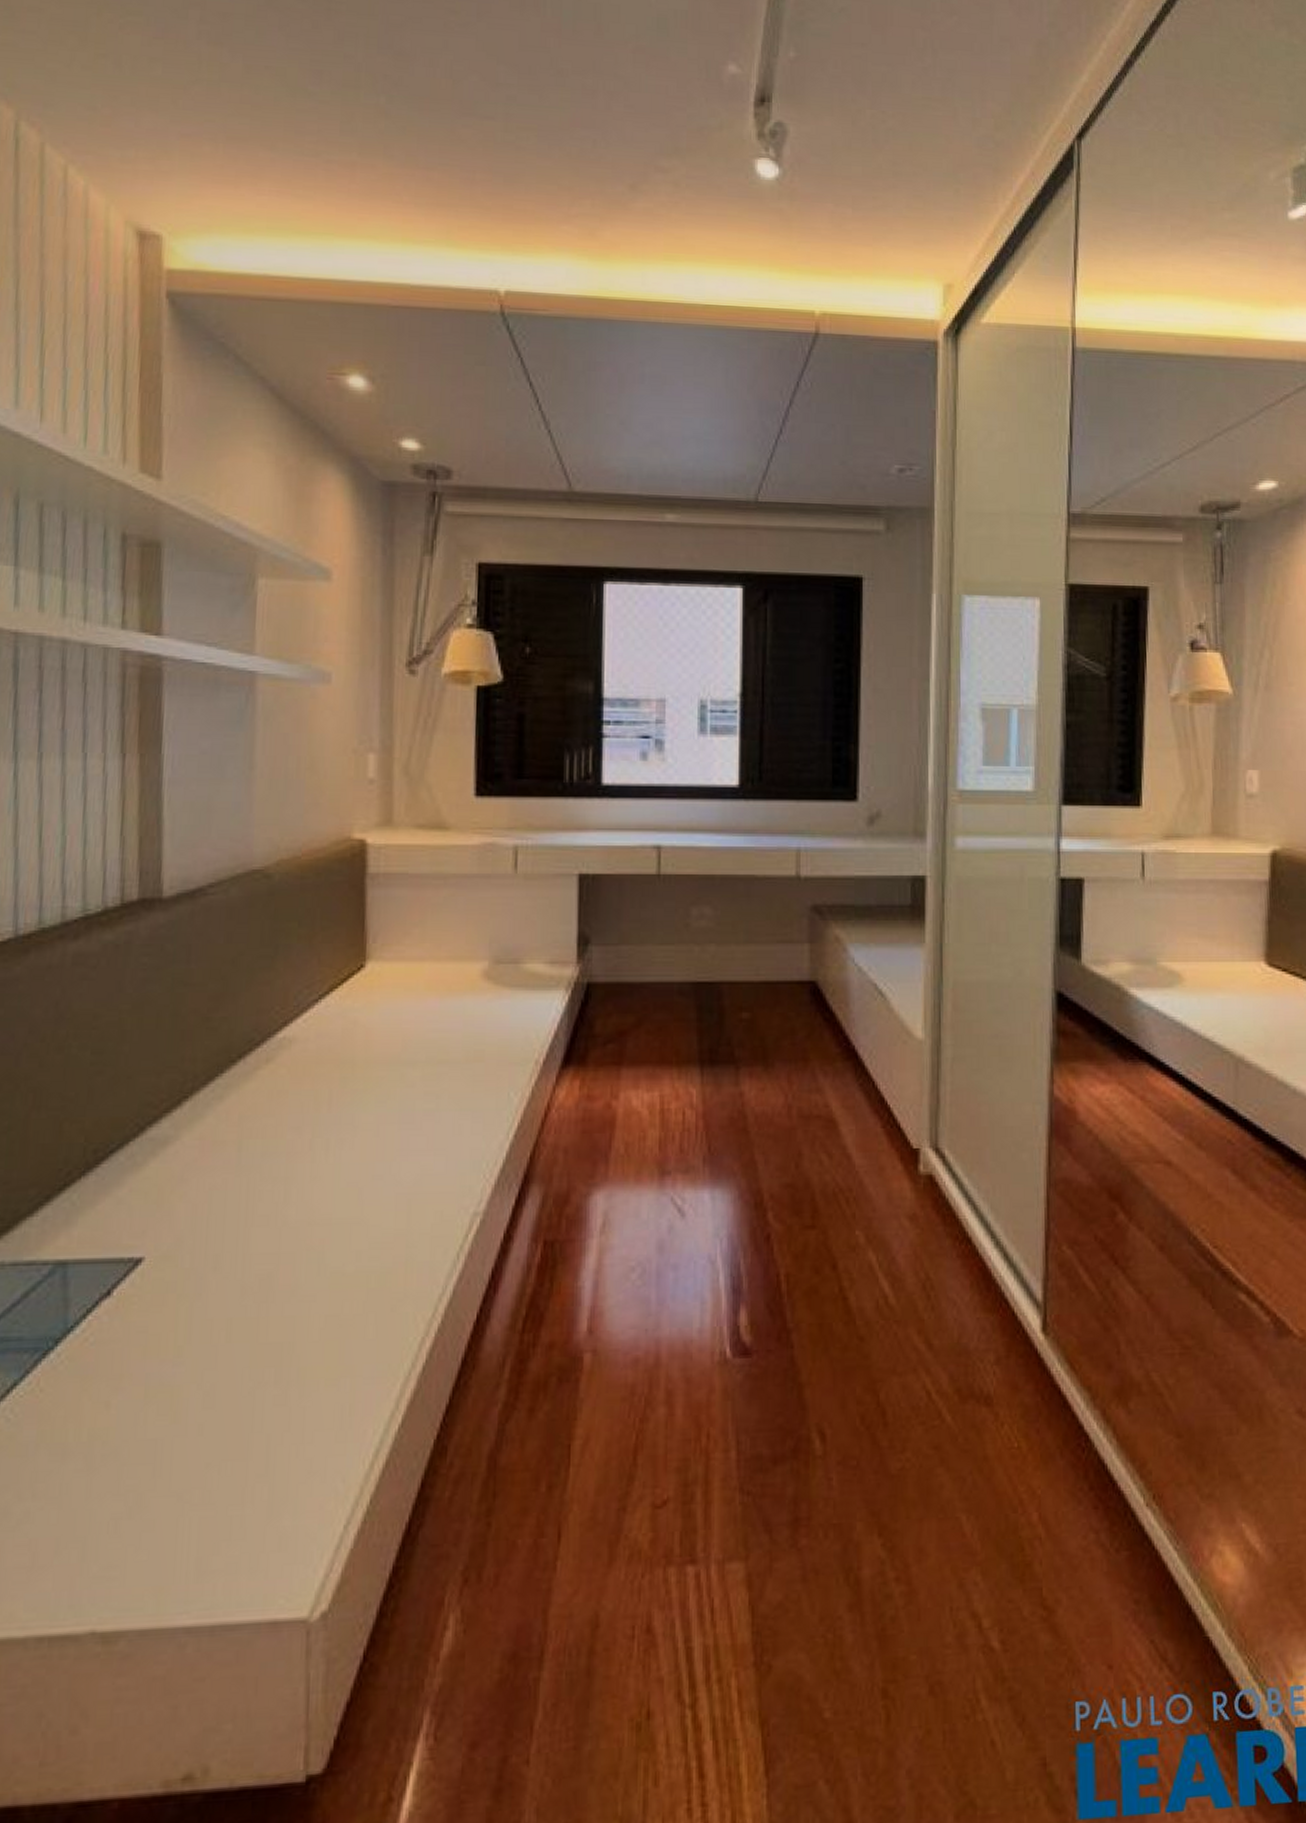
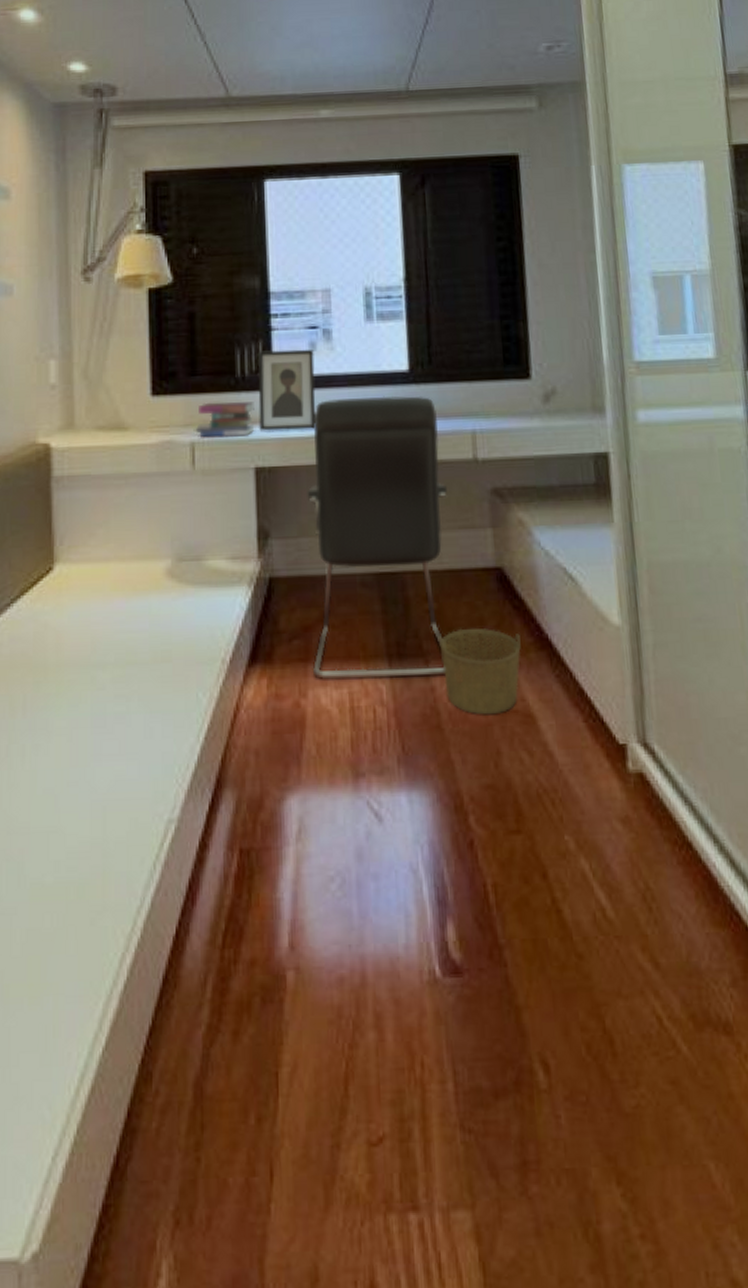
books: none [520,806,581,842] -> present [196,401,254,438]
picture frame: none [585,757,645,839] -> present [258,349,316,431]
office chair: none [626,810,768,1083] -> present [307,396,447,680]
basket: none [751,1037,828,1120] -> present [439,628,521,715]

